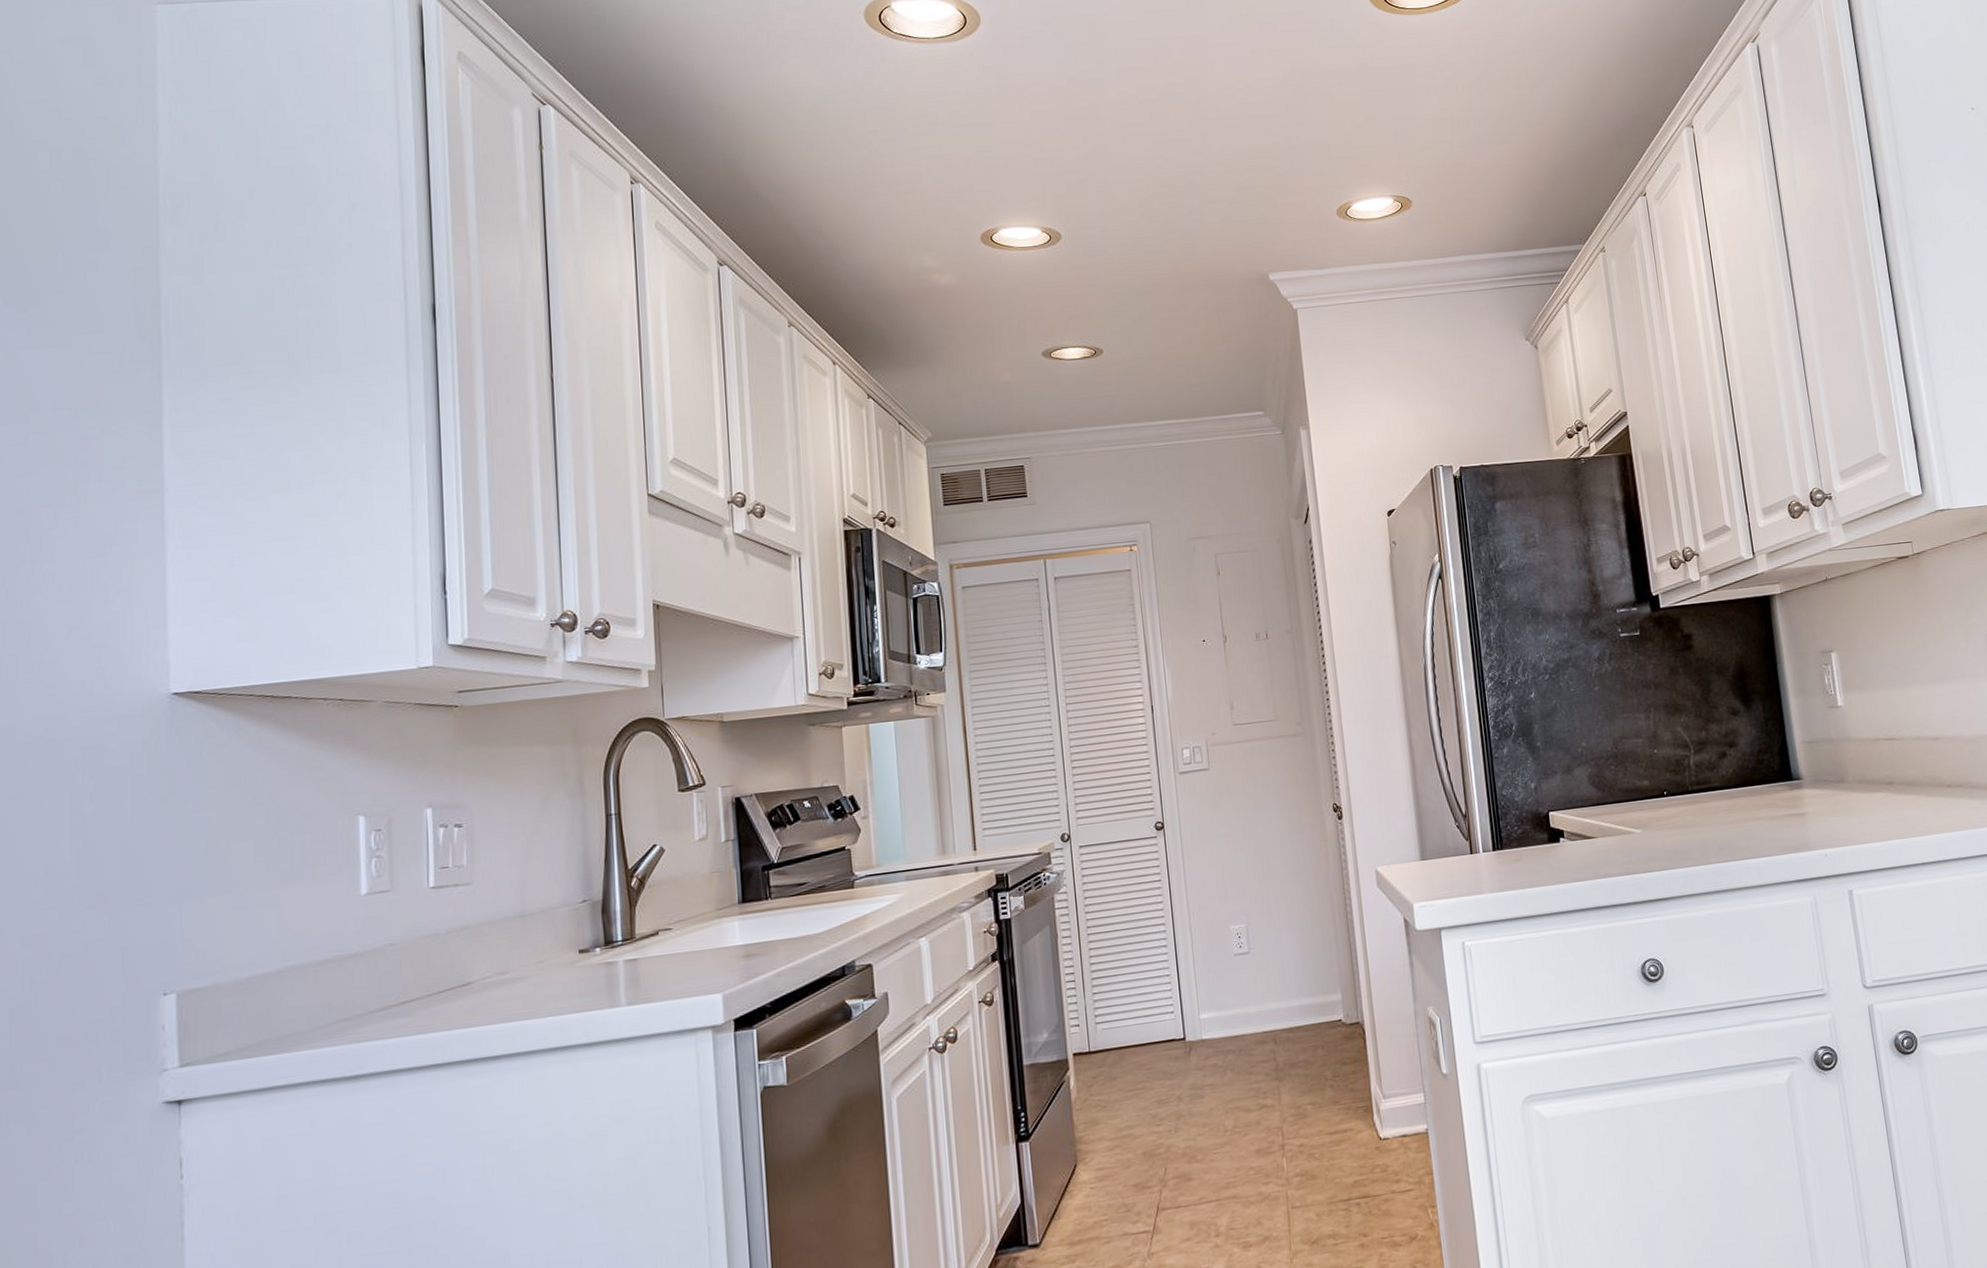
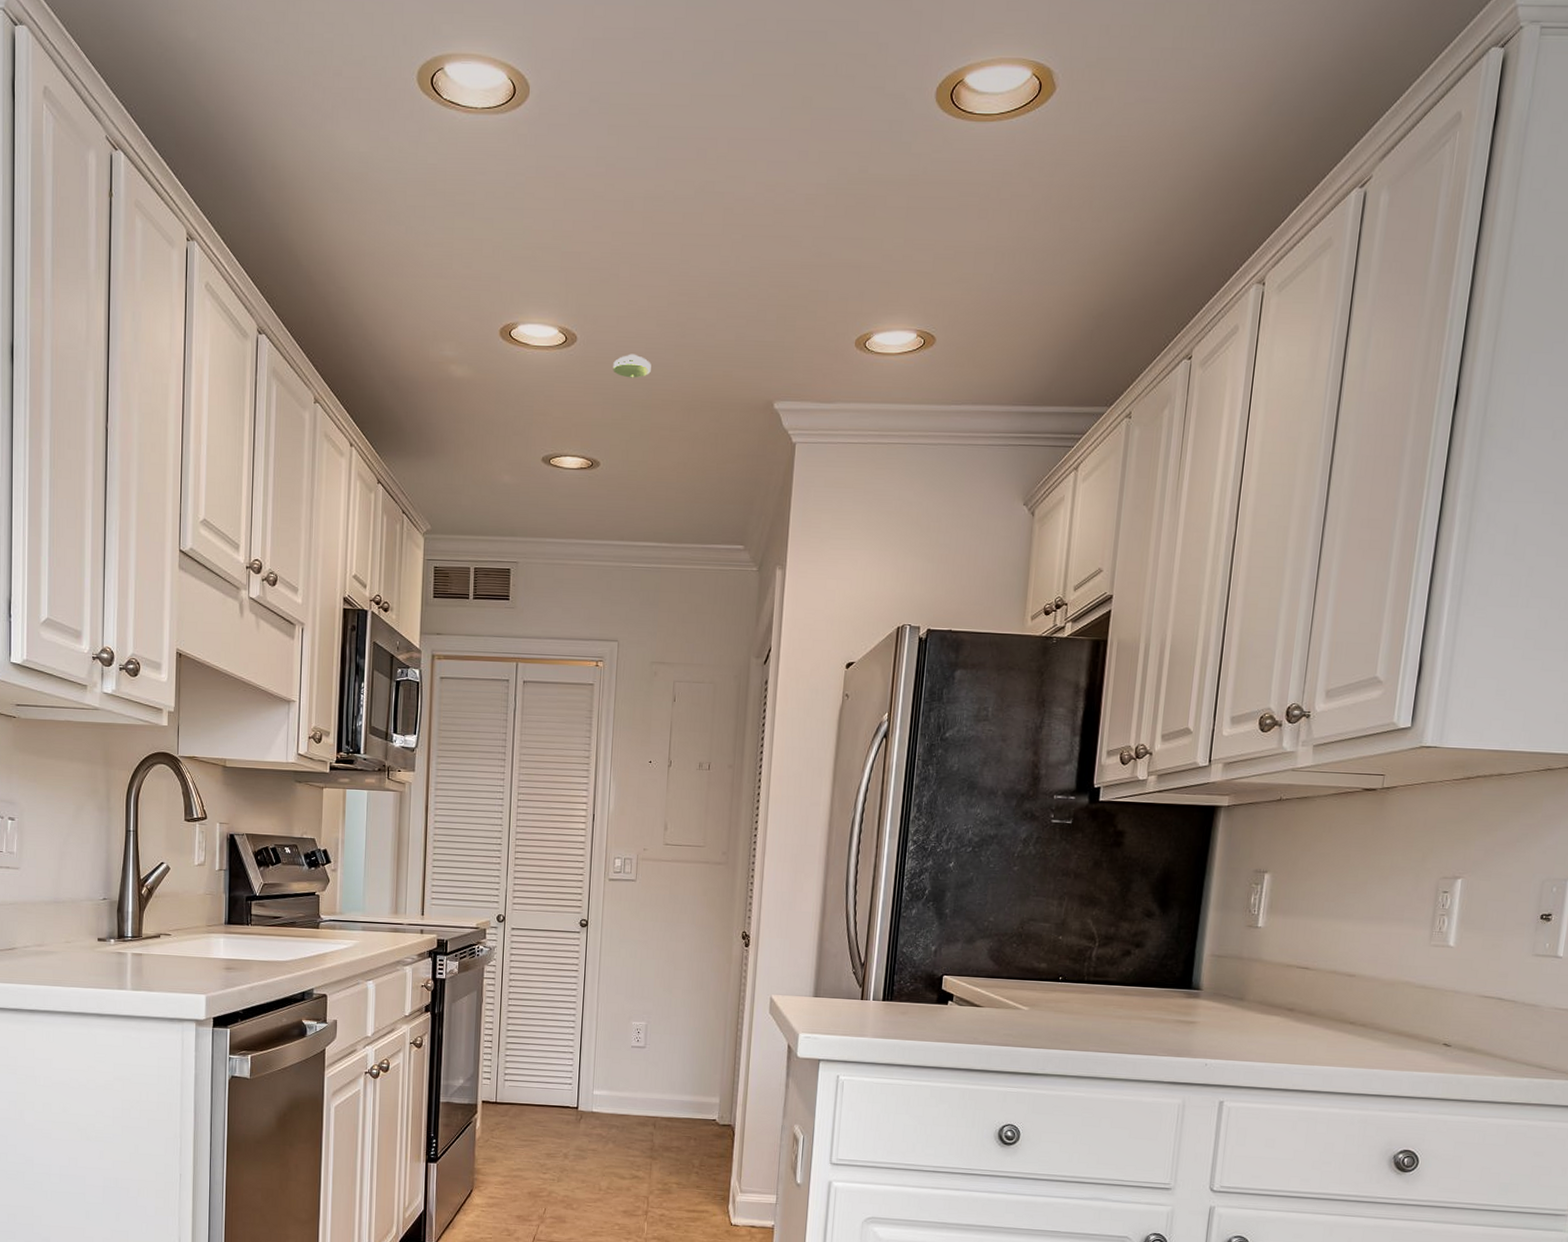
smoke detector: none [1102,244,1141,268] -> present [613,354,651,378]

